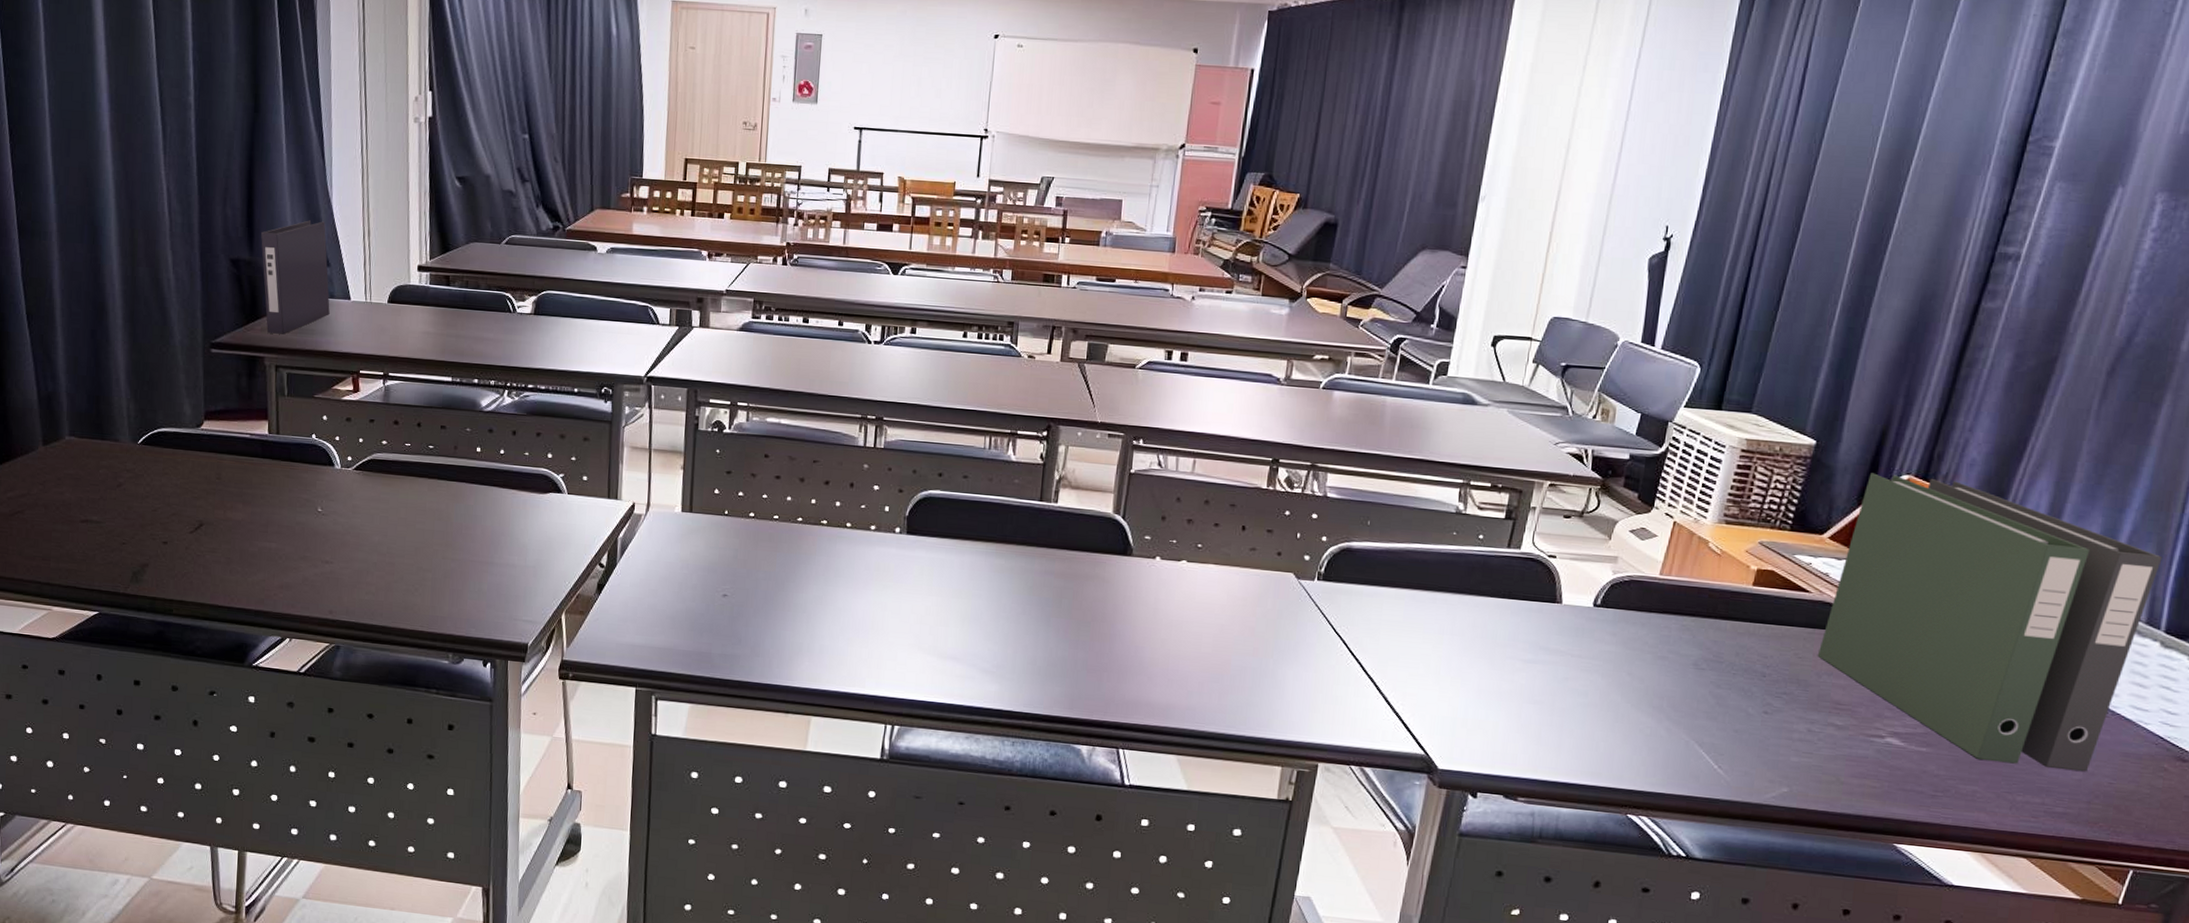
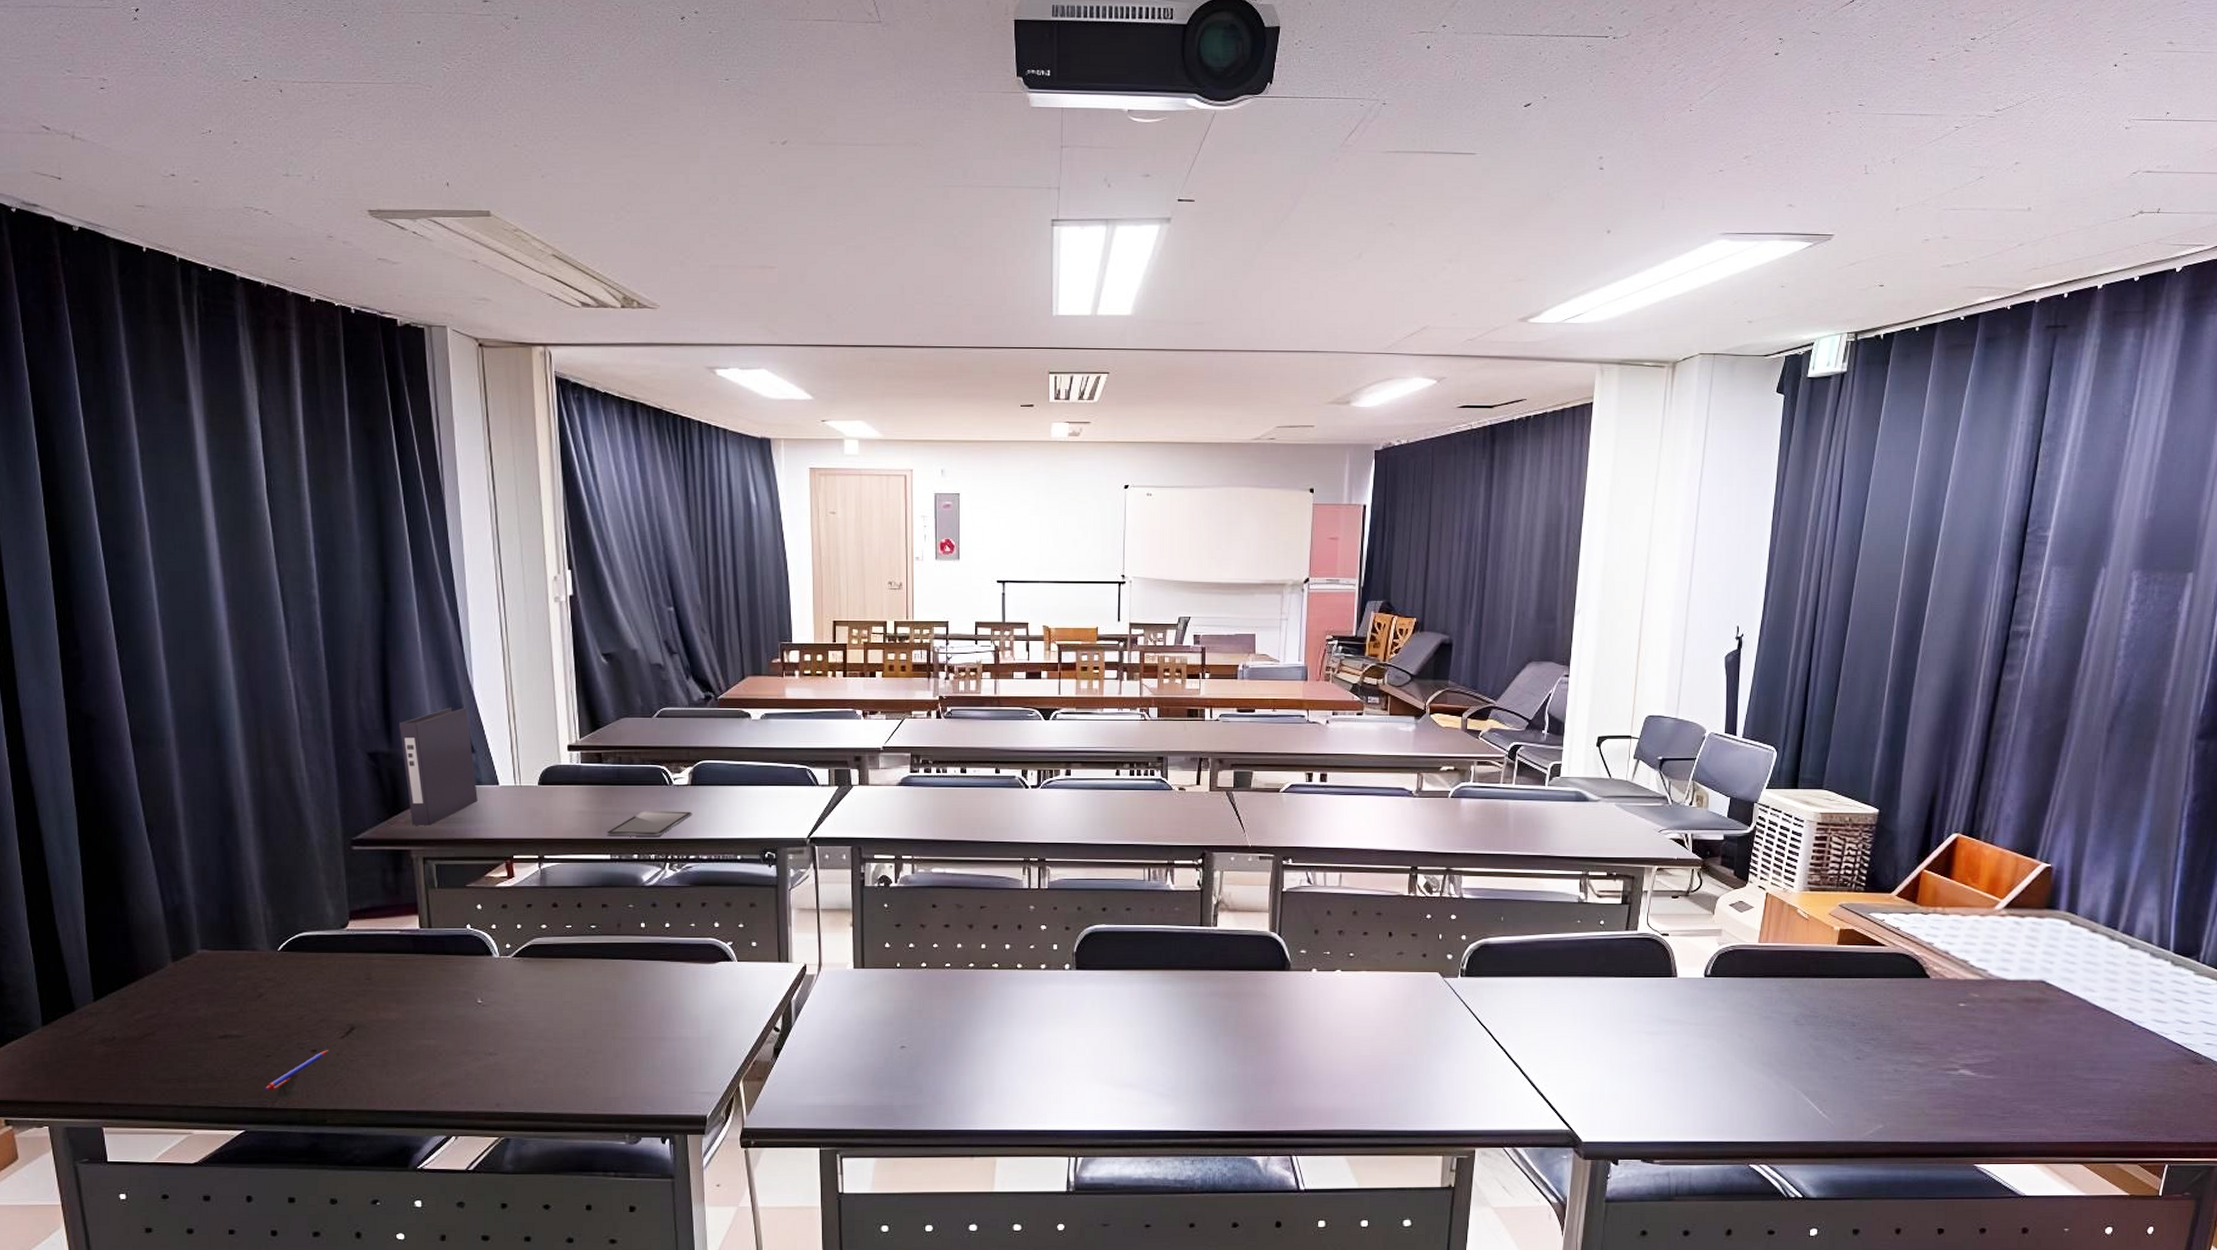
pen: none [118,543,179,577] -> present [264,1050,329,1090]
tablet: none [450,336,533,363] -> present [607,811,692,836]
binder: present [1817,473,2163,772] -> none [1896,834,2166,1082]

